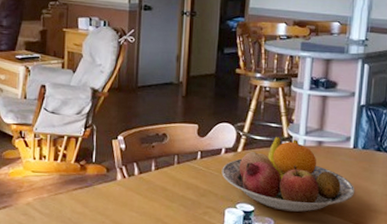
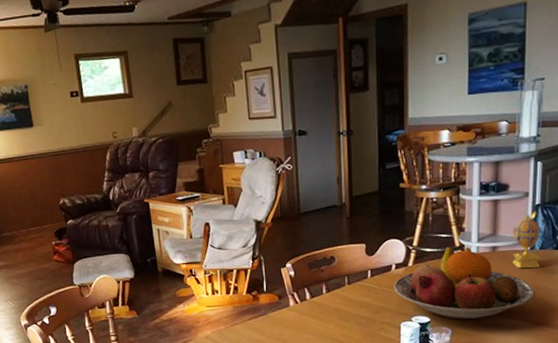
decorative egg: none [336,111,363,167] -> present [512,211,541,269]

